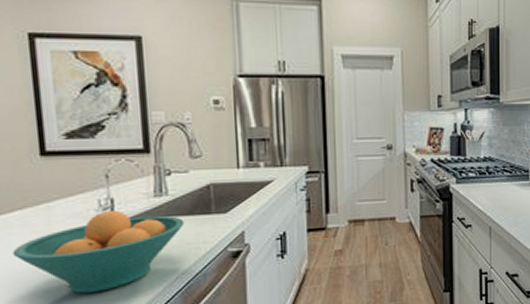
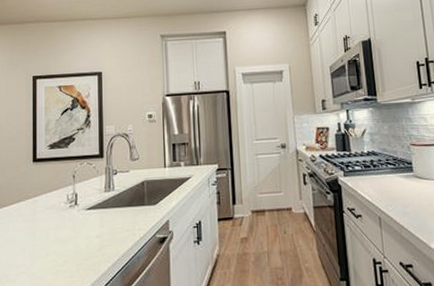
fruit bowl: present [12,210,185,294] -> none [9,202,125,271]

